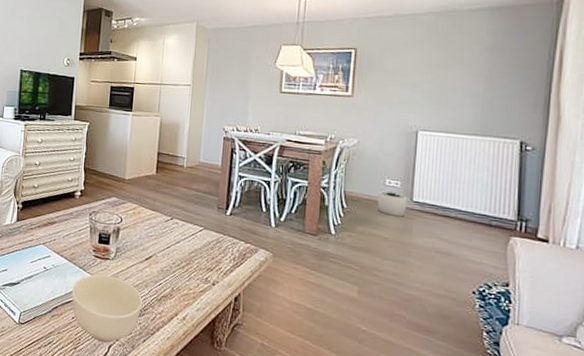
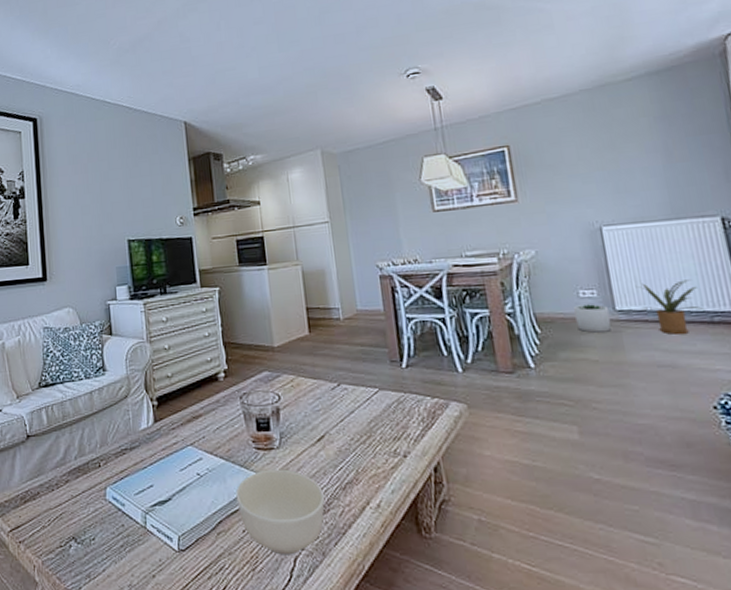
house plant: none [434,183,486,230] -> present [637,279,705,335]

